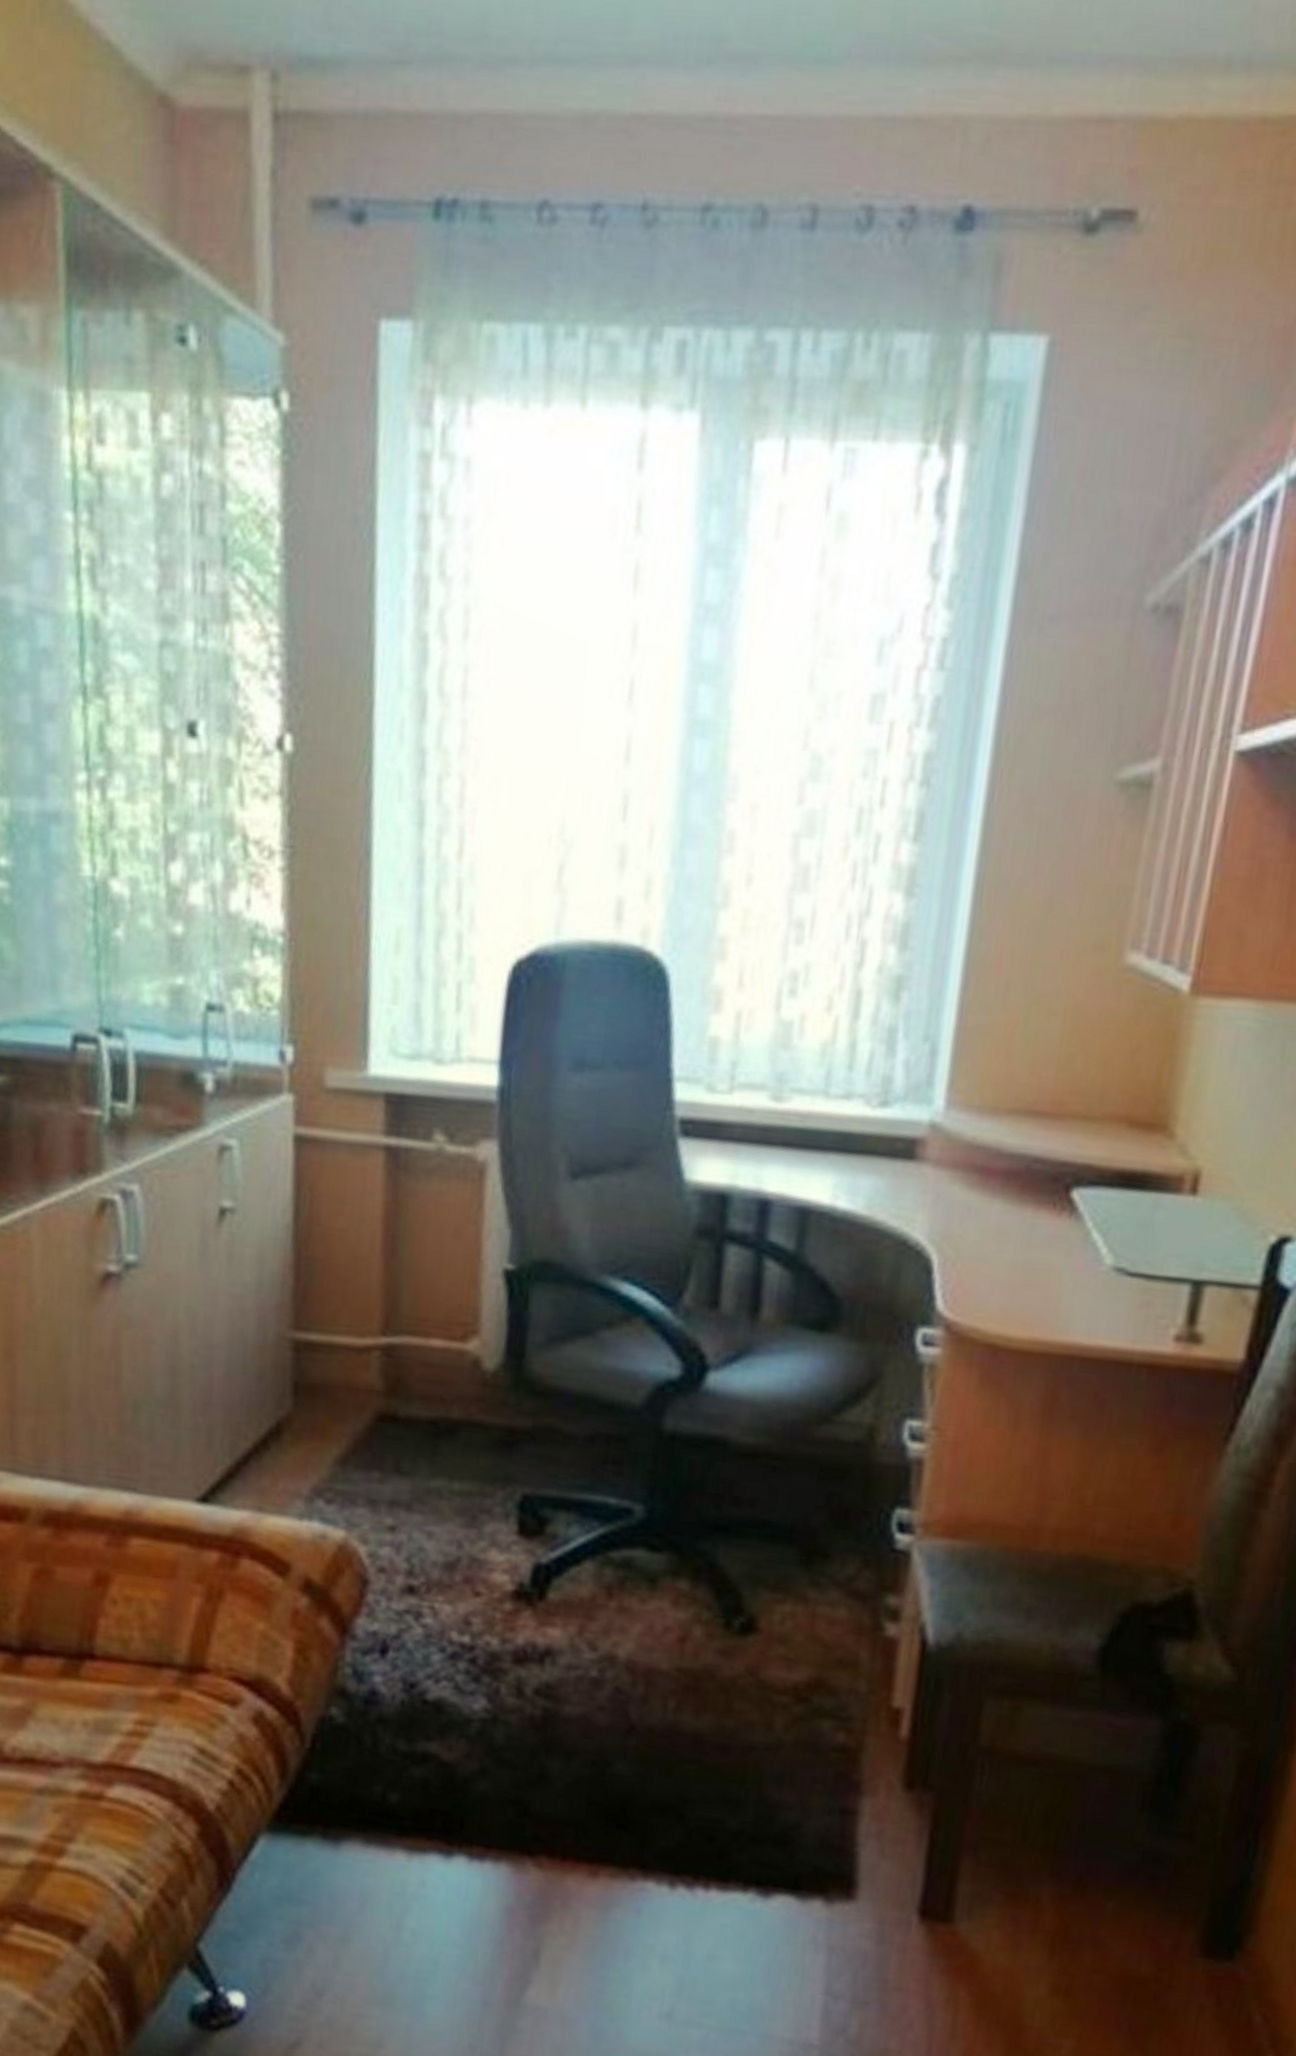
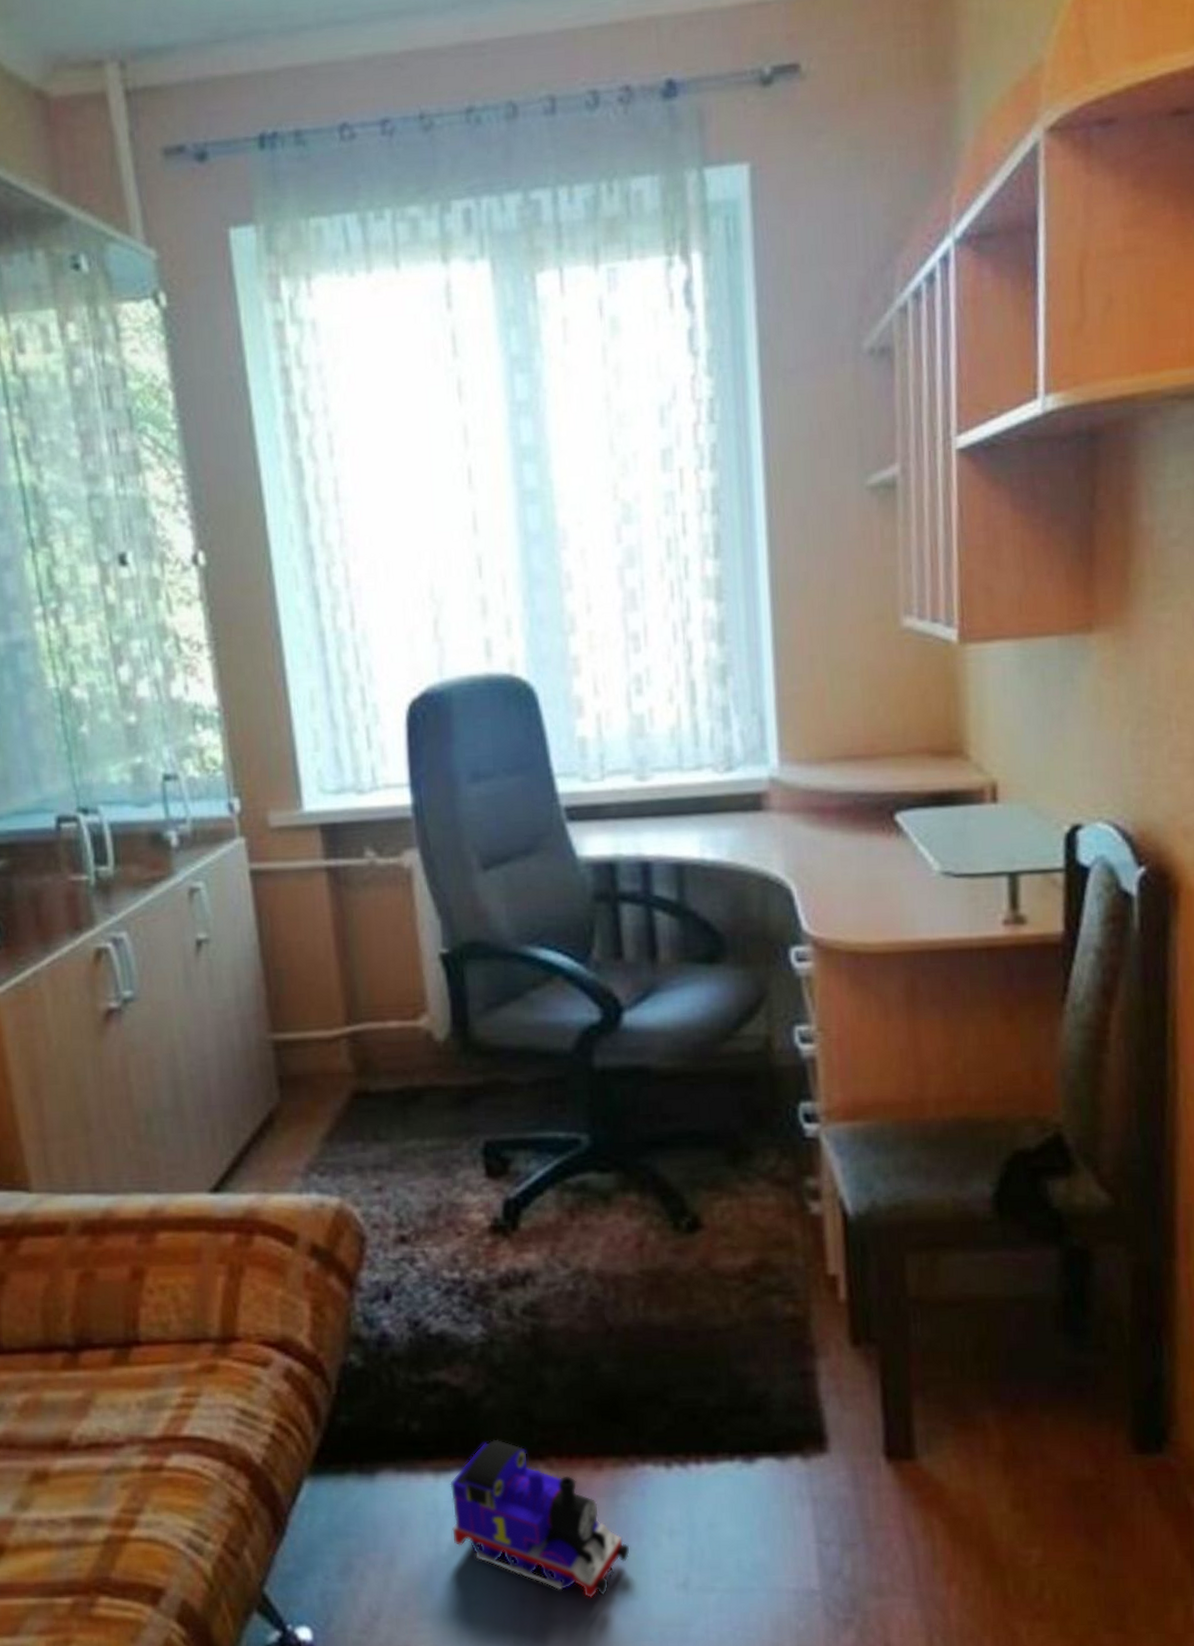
toy train: none [418,1826,615,2014] -> present [450,1439,630,1599]

